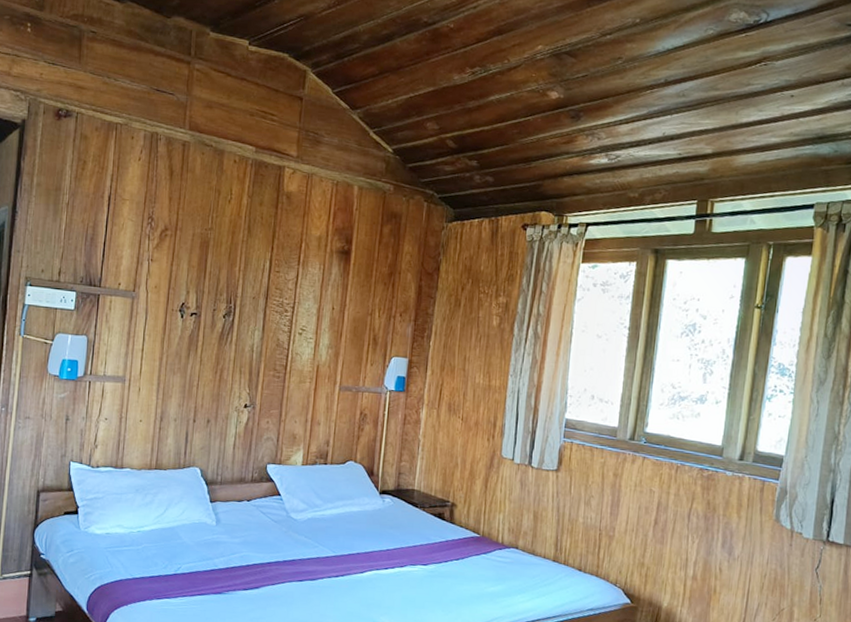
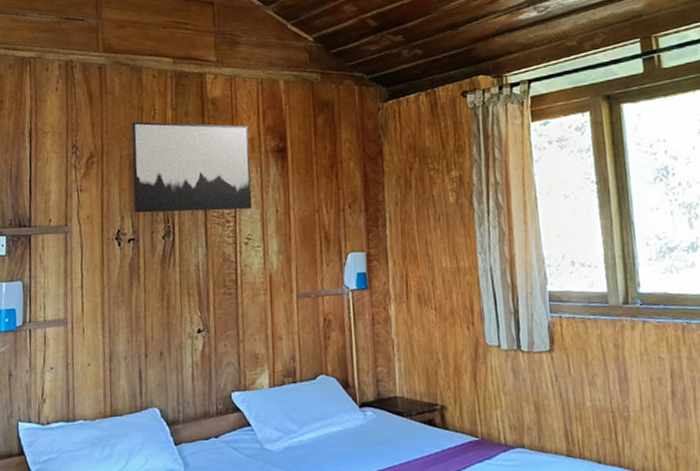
wall art: none [200,203,318,303] -> present [131,121,253,214]

